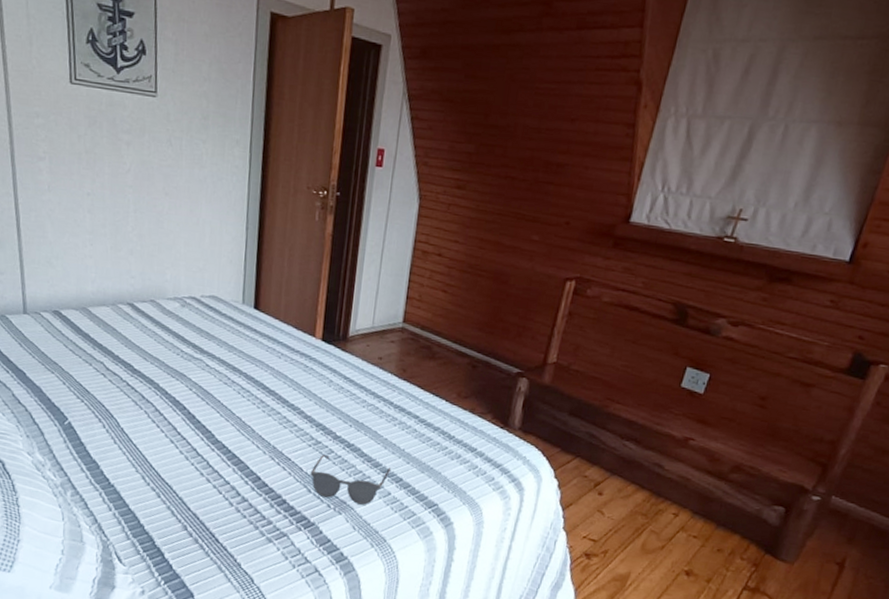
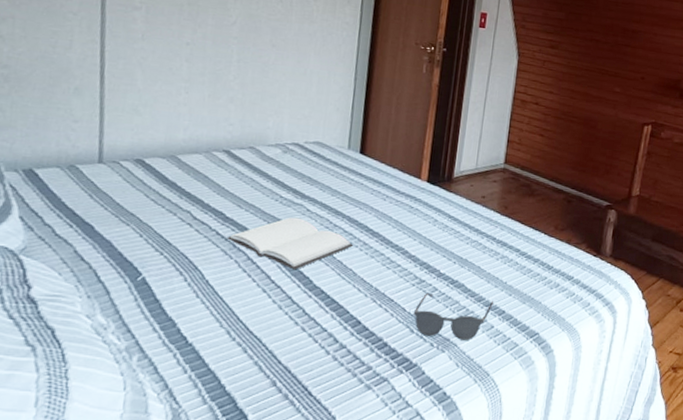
book: none [136,371,252,424] -> present [226,217,354,270]

